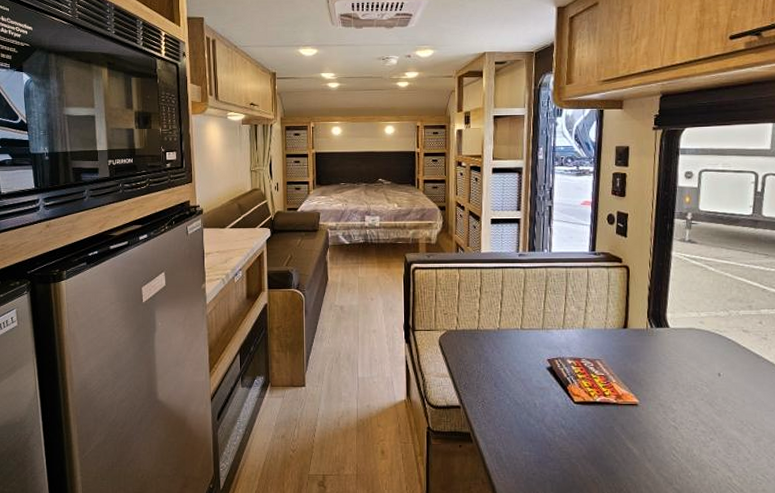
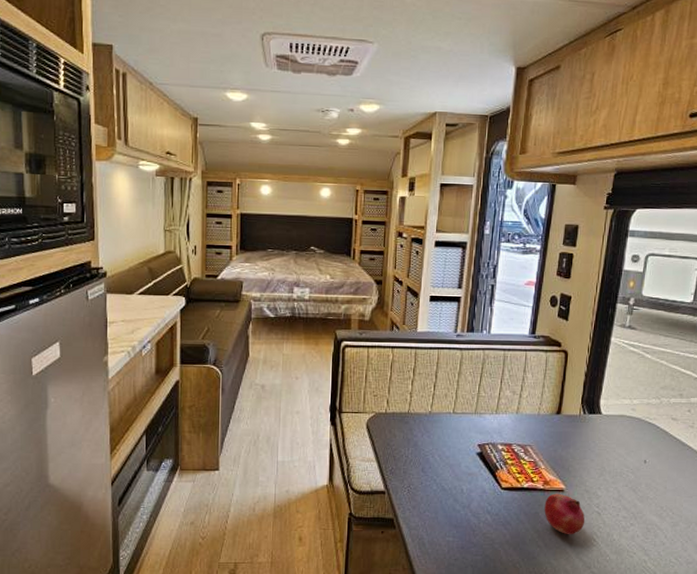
fruit: none [619,407,663,450] -> present [544,493,585,535]

